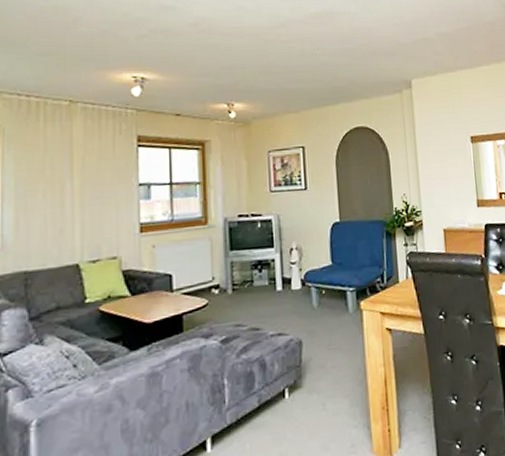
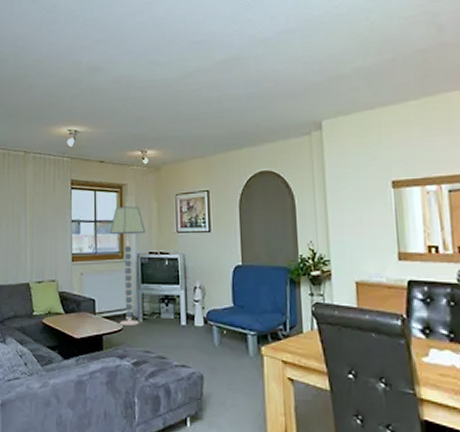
floor lamp: none [190,165,235,300] -> present [110,206,146,325]

